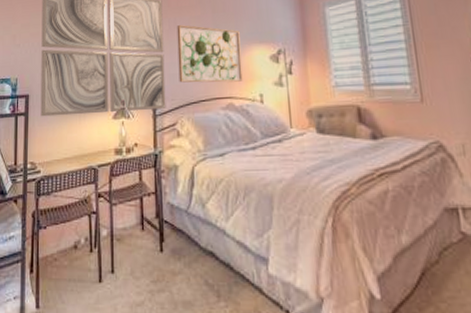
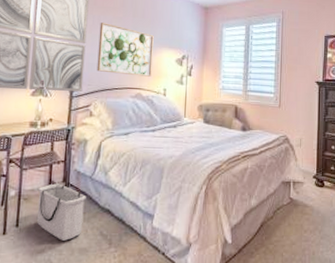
storage bin: none [130,220,184,291] -> present [36,183,86,241]

